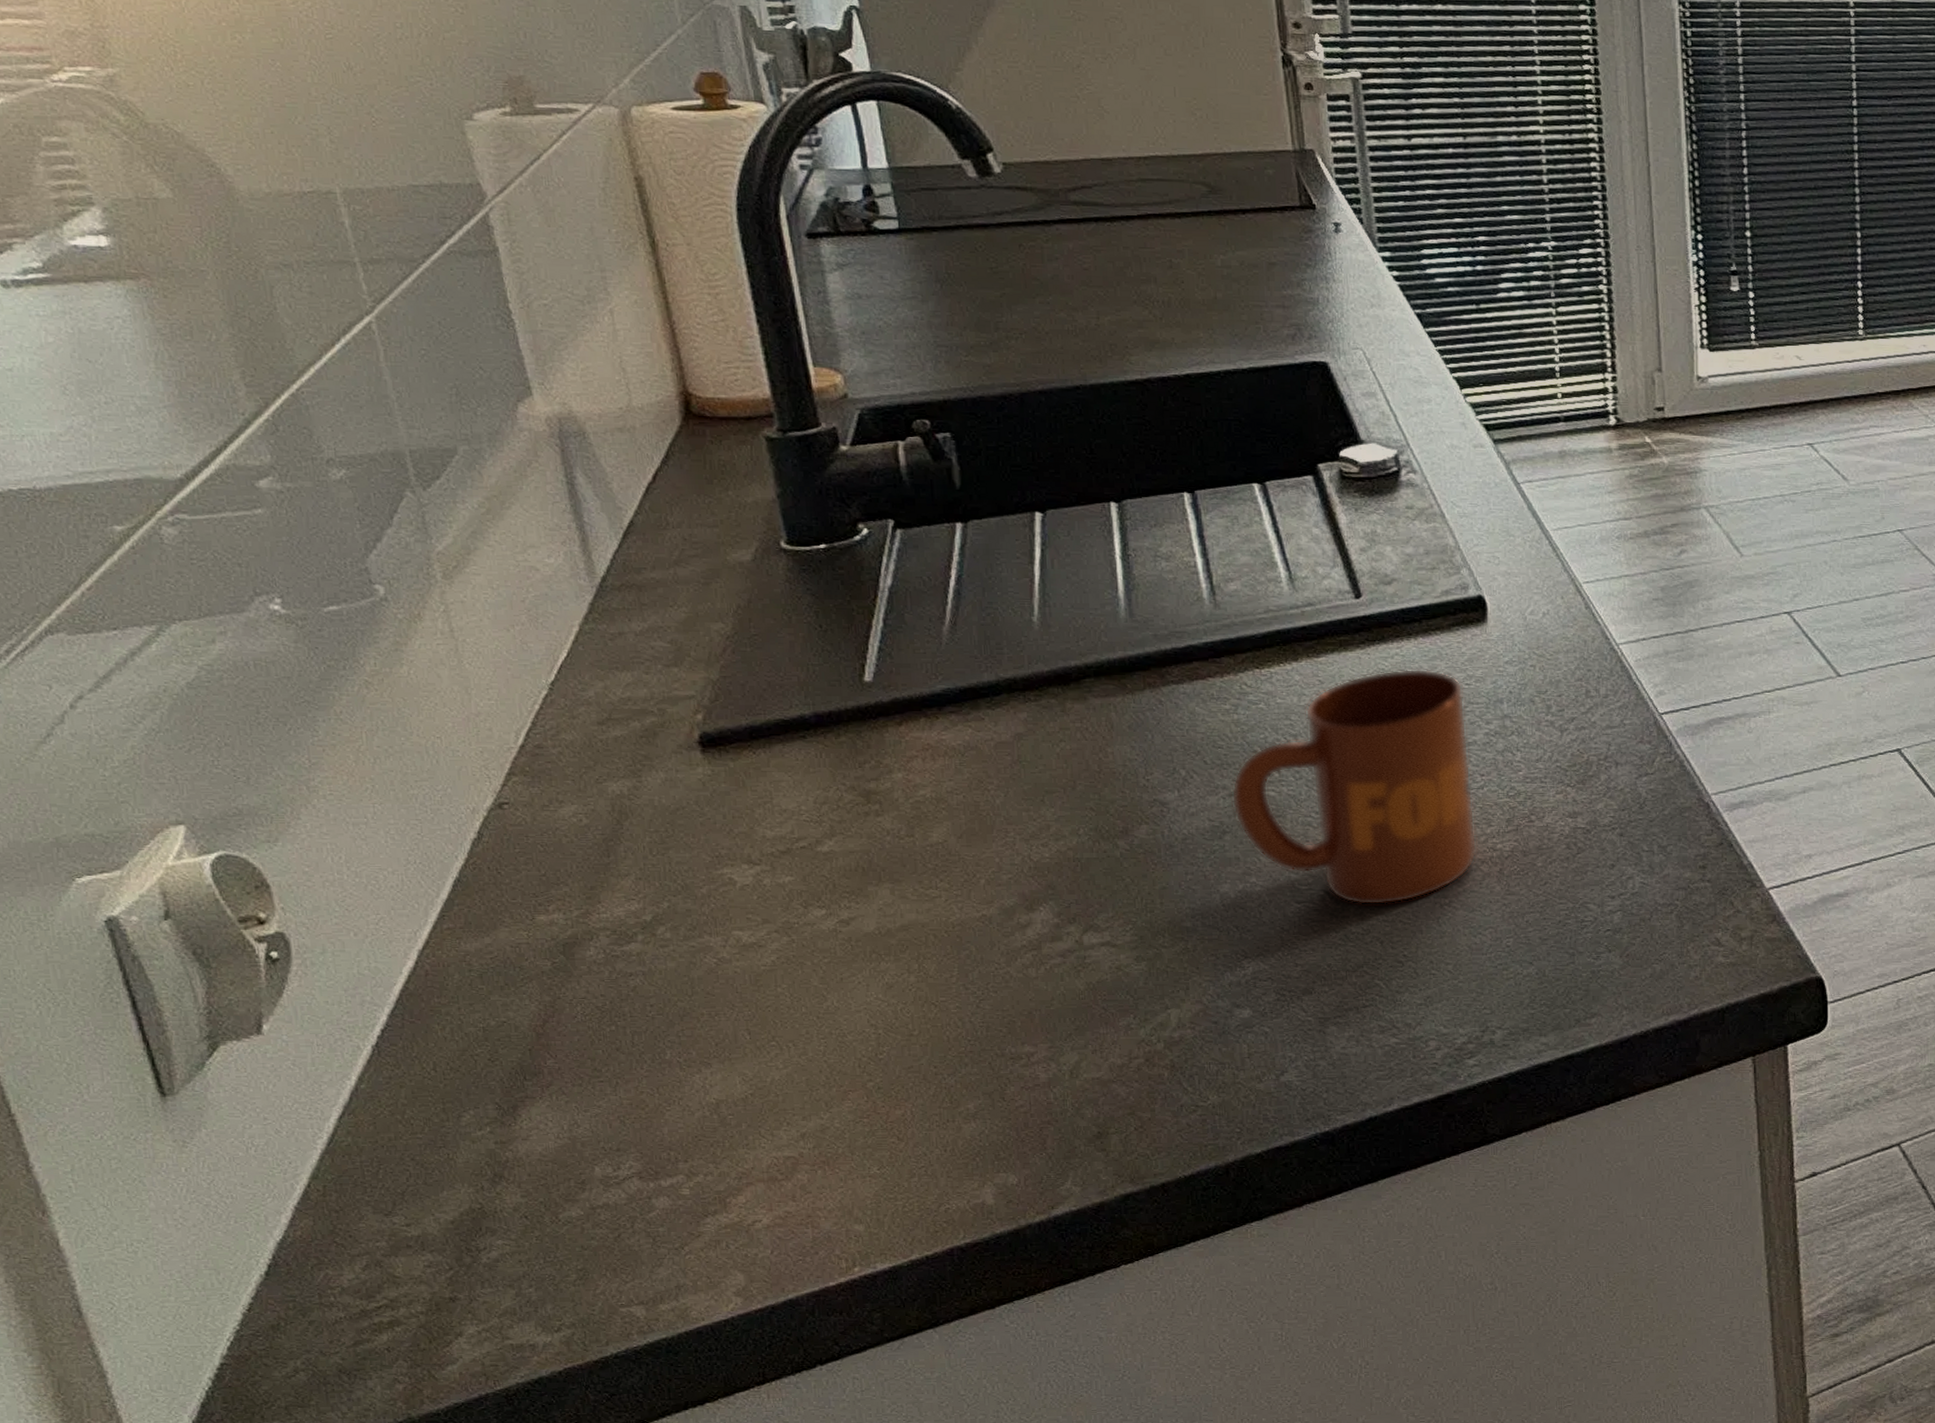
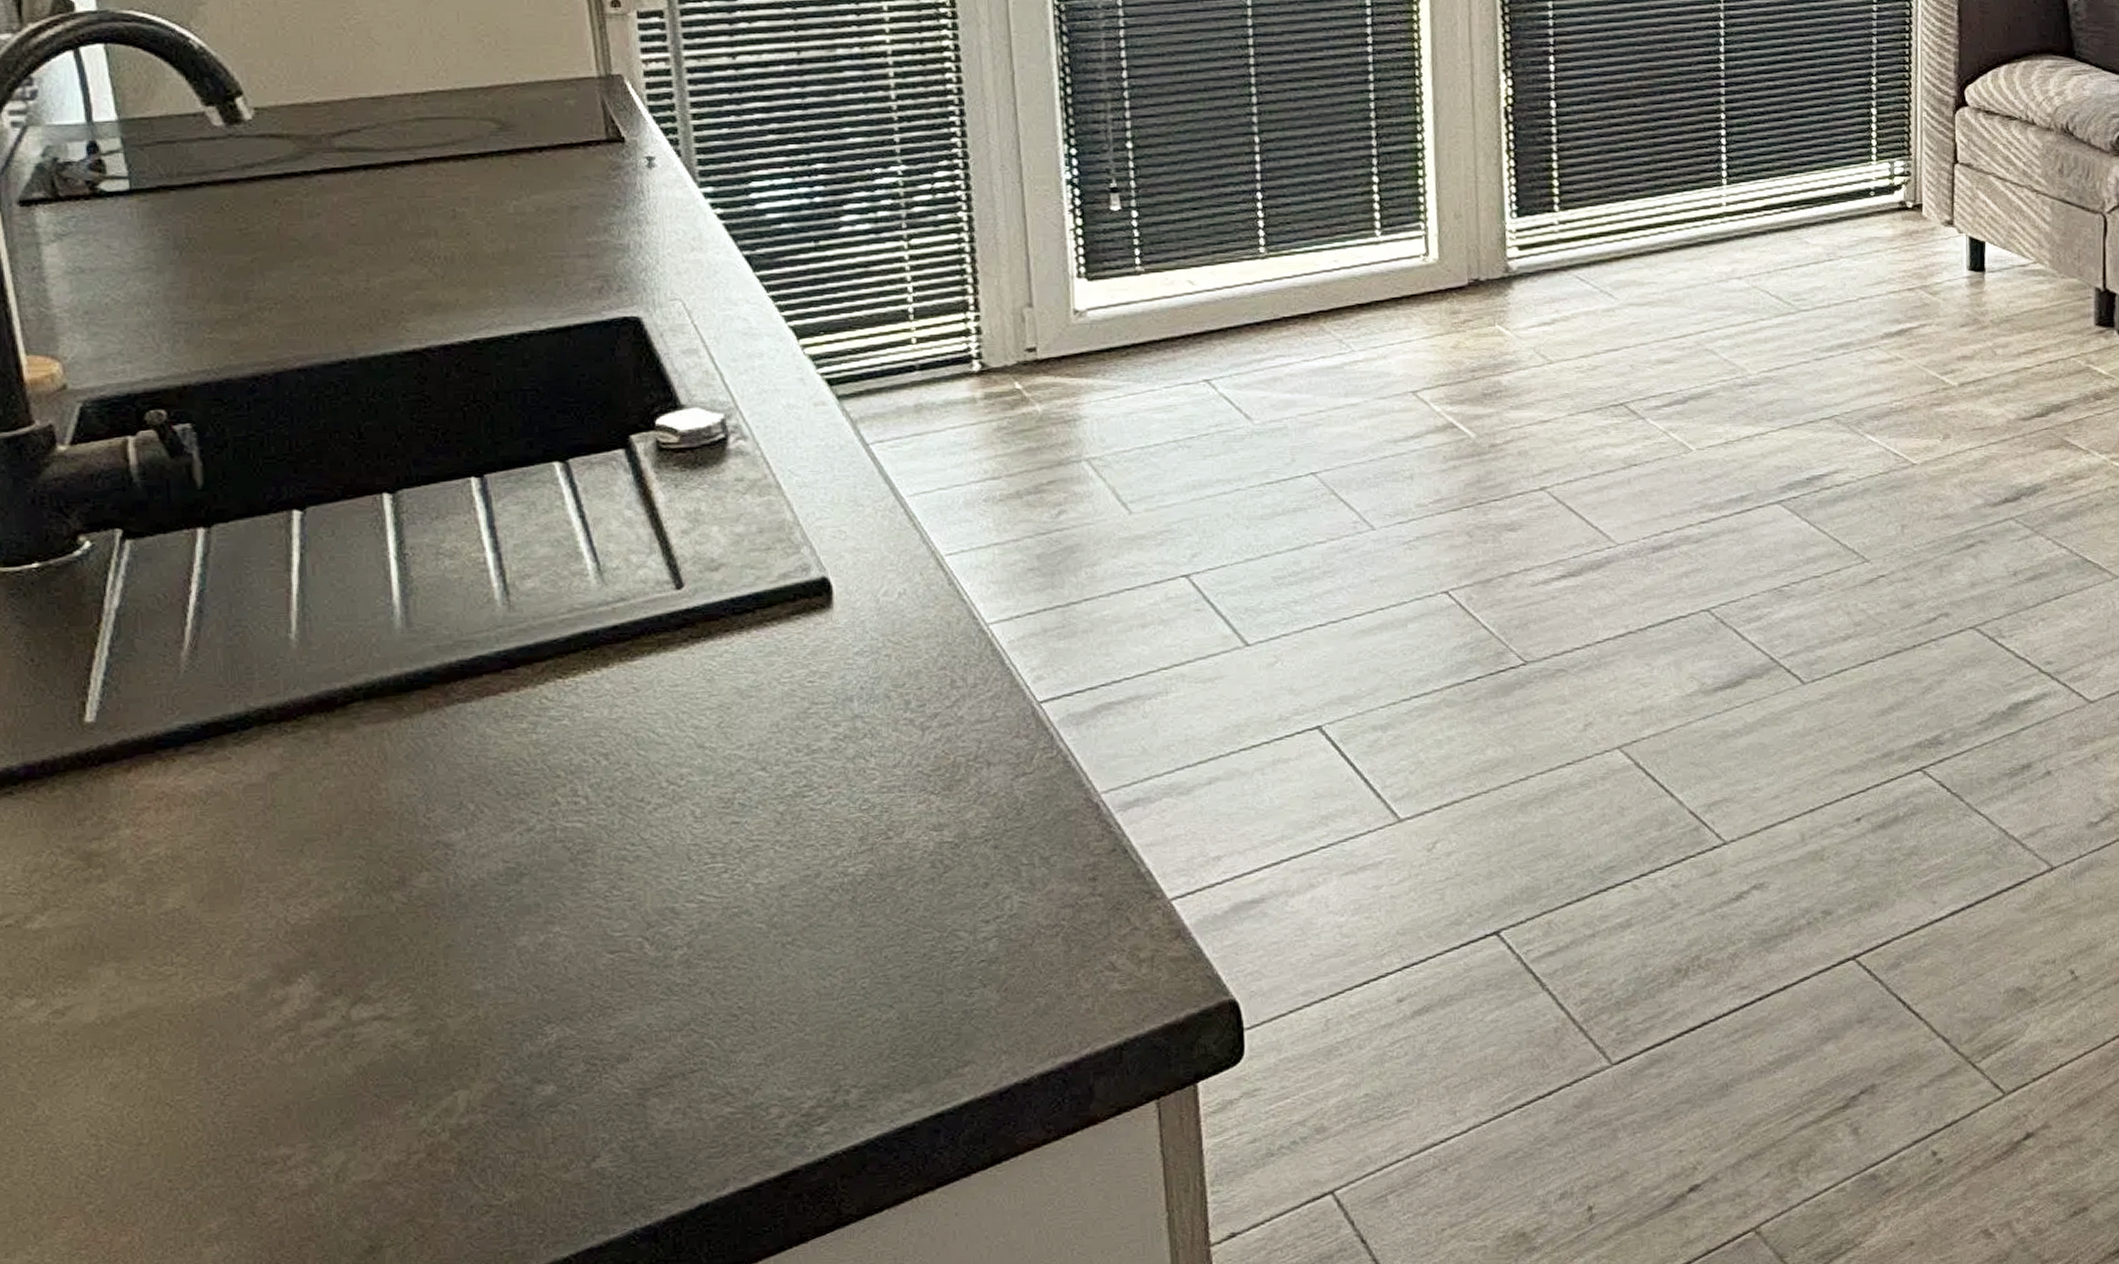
mug: present [1231,669,1477,905] -> none [529,666,825,951]

